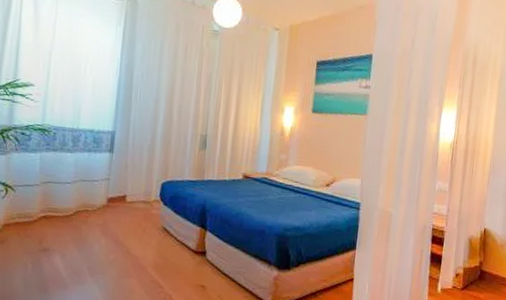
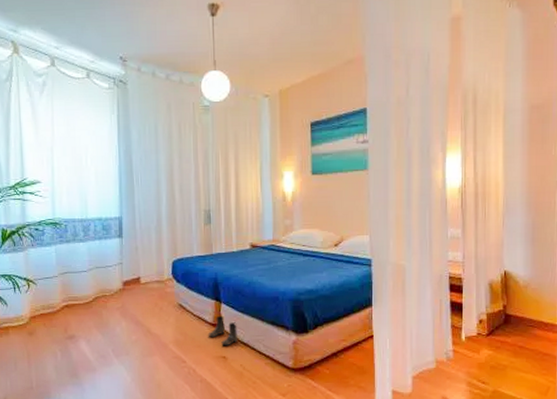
boots: none [189,243,220,276] -> present [208,315,238,346]

